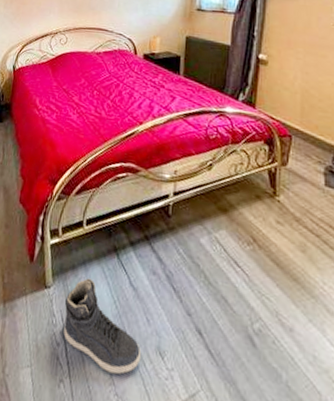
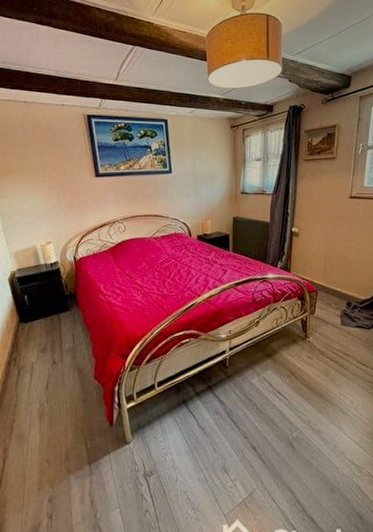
sneaker: present [63,278,142,375] -> none [144,428,211,495]

